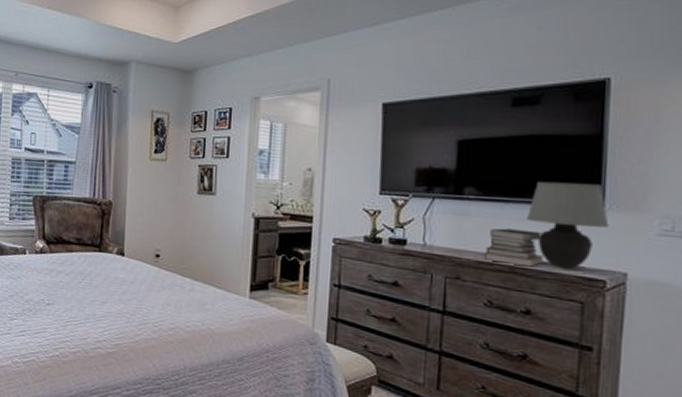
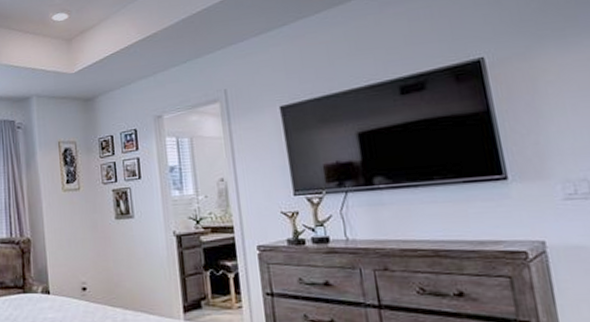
books: present [483,228,544,267] -> none [405,211,464,249]
table lamp: present [525,181,609,269] -> none [437,158,517,245]

